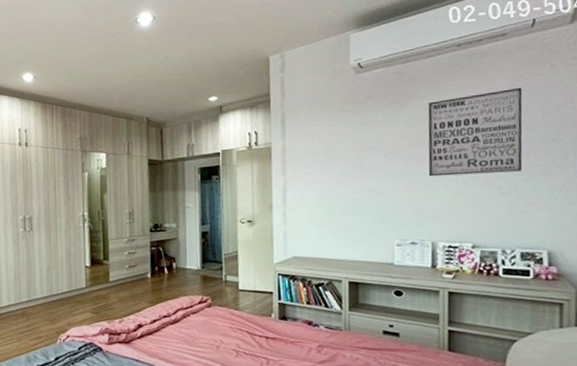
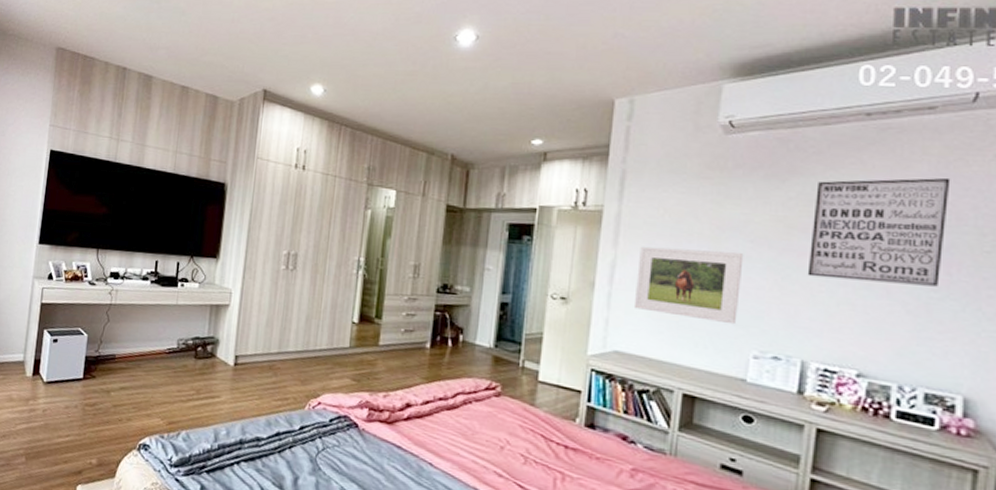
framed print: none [303,166,382,223] -> present [633,246,744,325]

